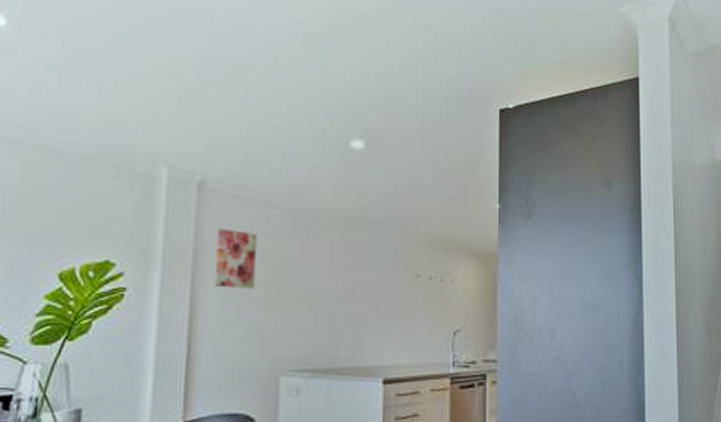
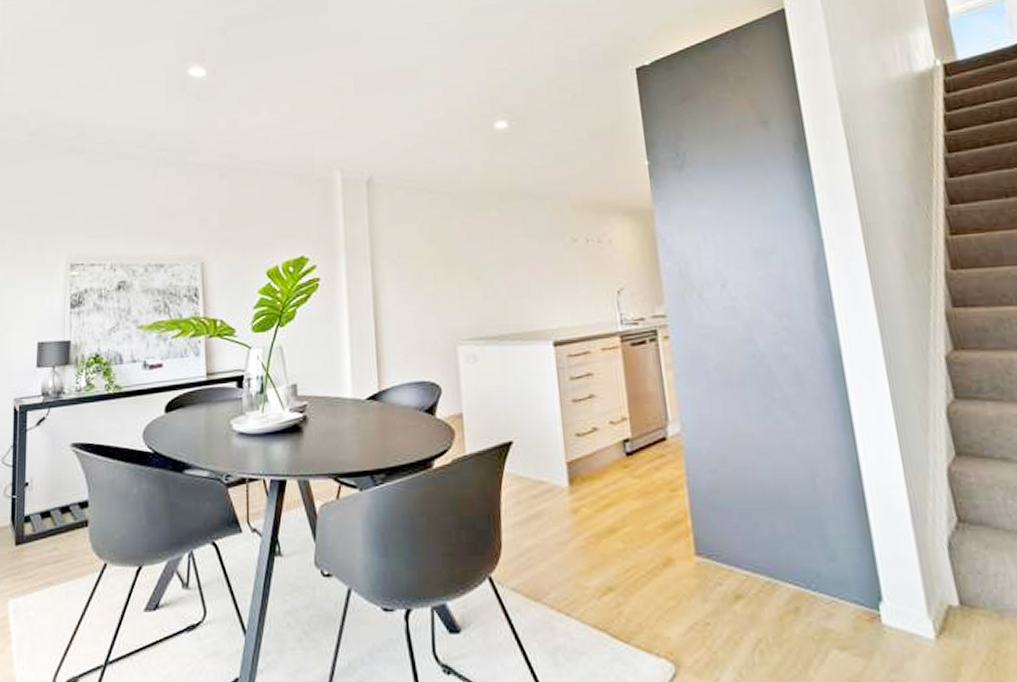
wall art: present [215,228,258,289] -> none [388,217,426,270]

